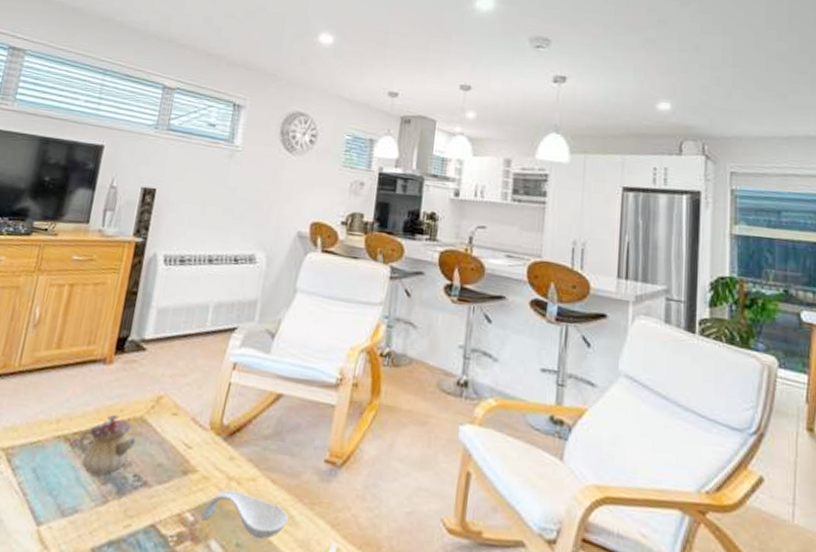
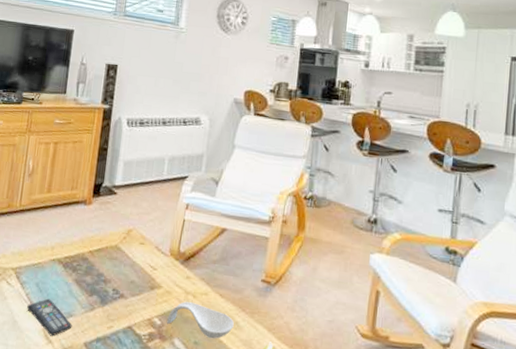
remote control: none [18,488,77,540] -> present [27,298,72,337]
teapot: present [78,414,137,475] -> none [69,243,114,289]

